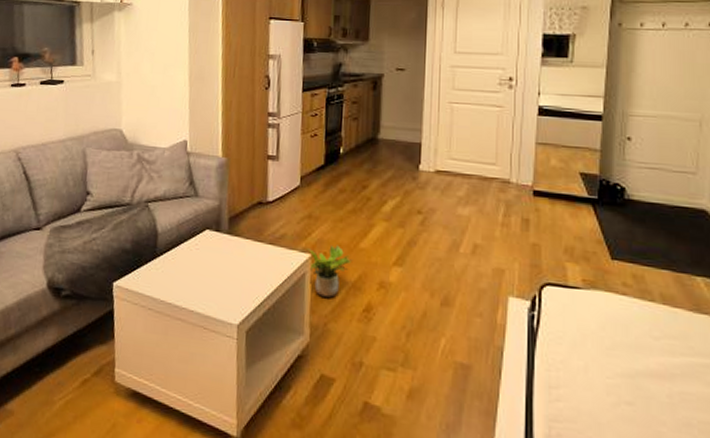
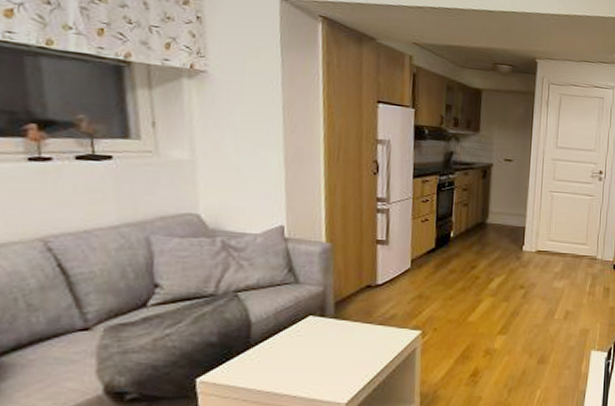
potted plant: present [306,245,353,298] -> none [417,321,461,368]

